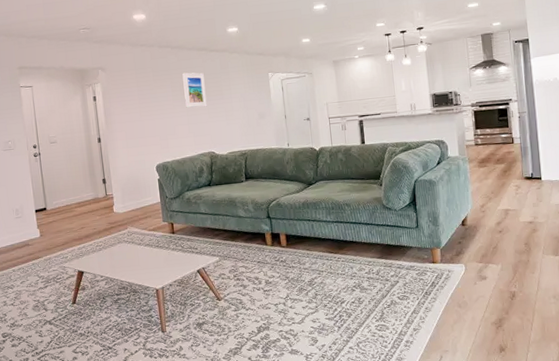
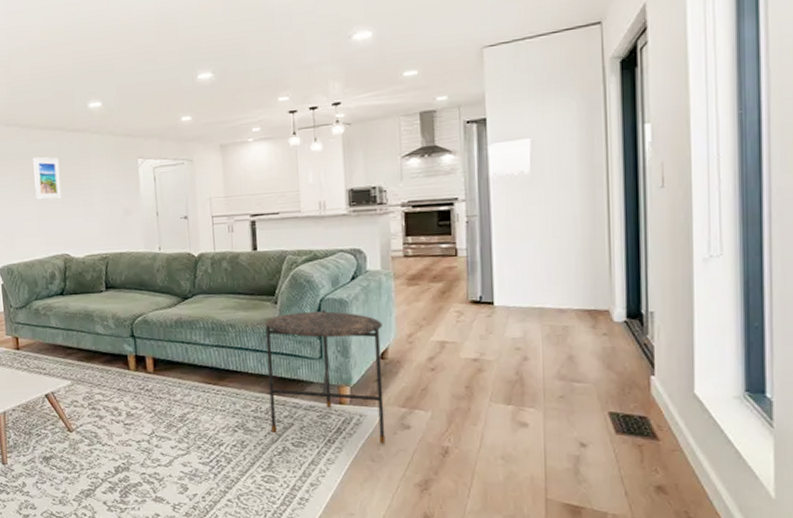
side table: none [373,189,469,293] -> present [265,310,386,444]

